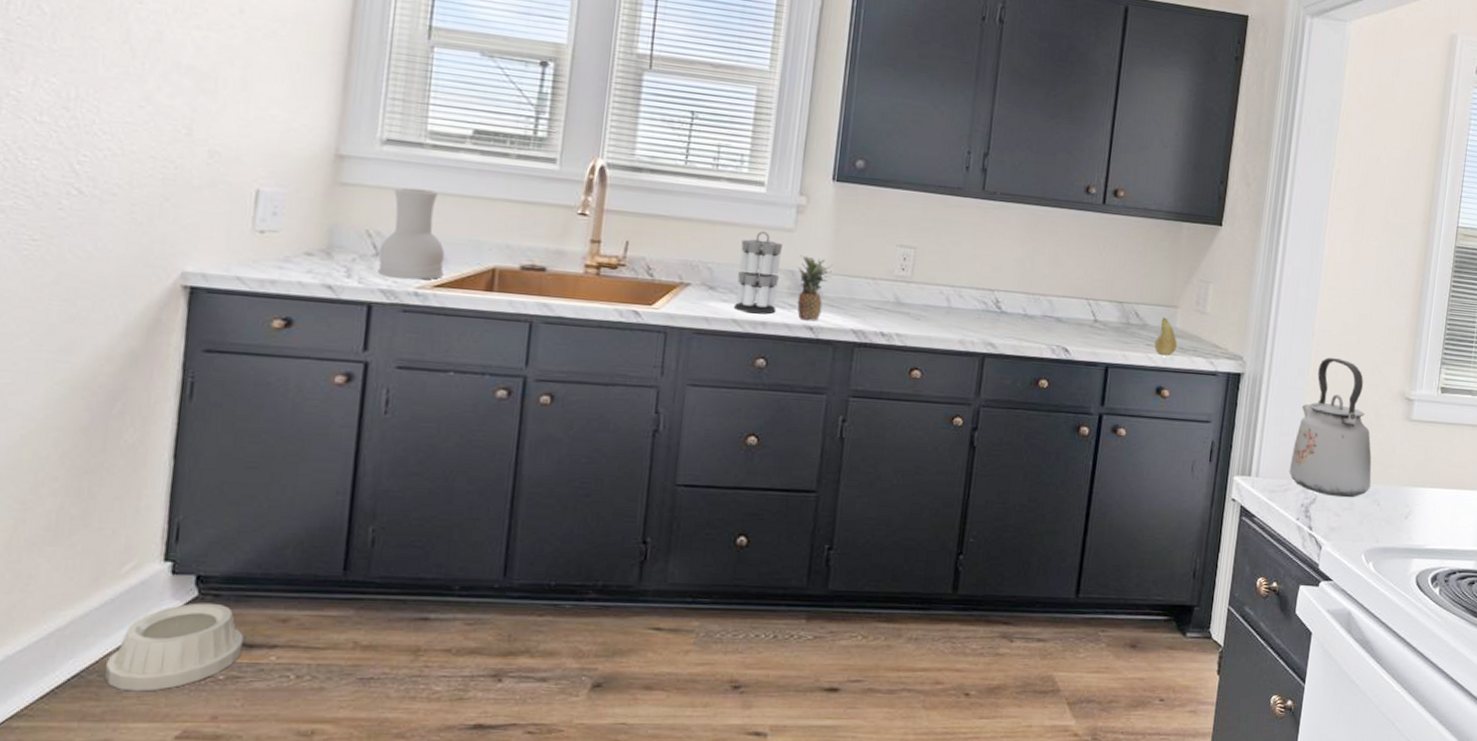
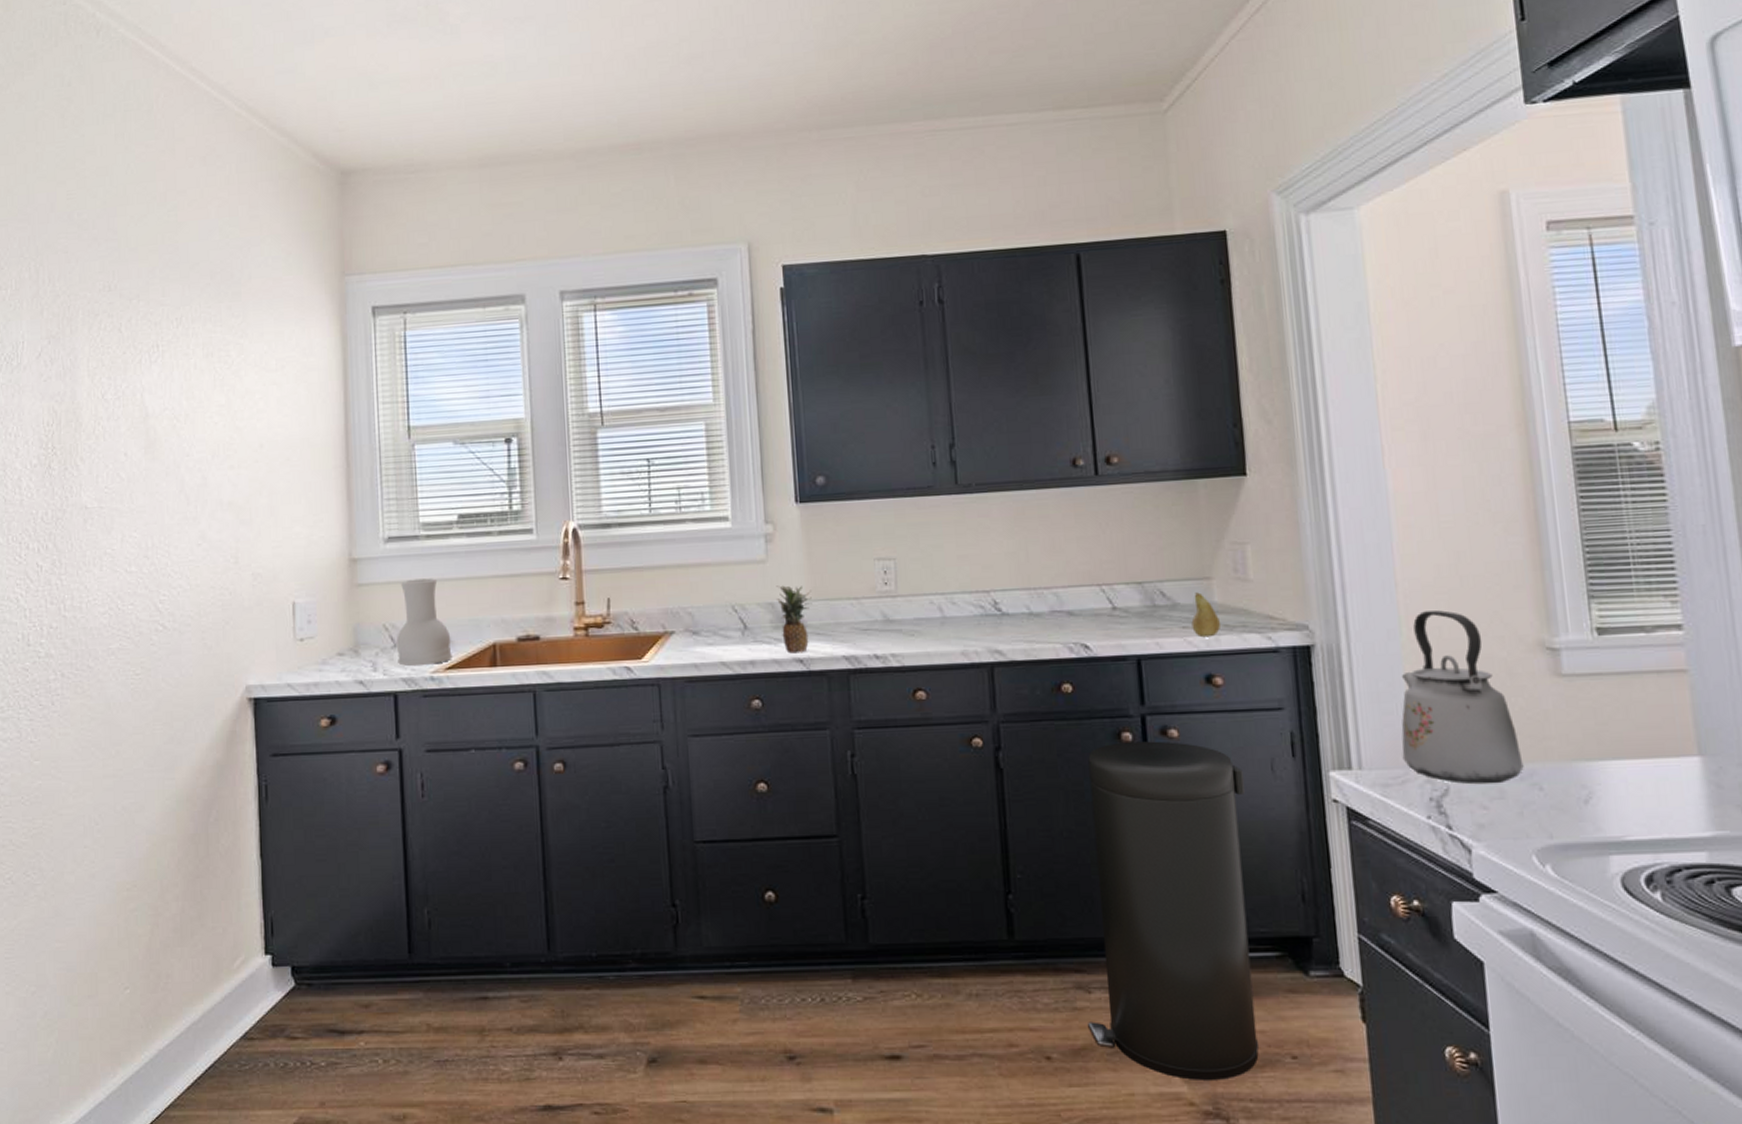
pet bowl: present [105,602,244,692] -> none [232,992,336,1080]
spice rack: present [733,230,784,314] -> none [716,566,763,654]
pedal bin: none [1005,435,1170,716] -> present [1088,741,1259,1080]

